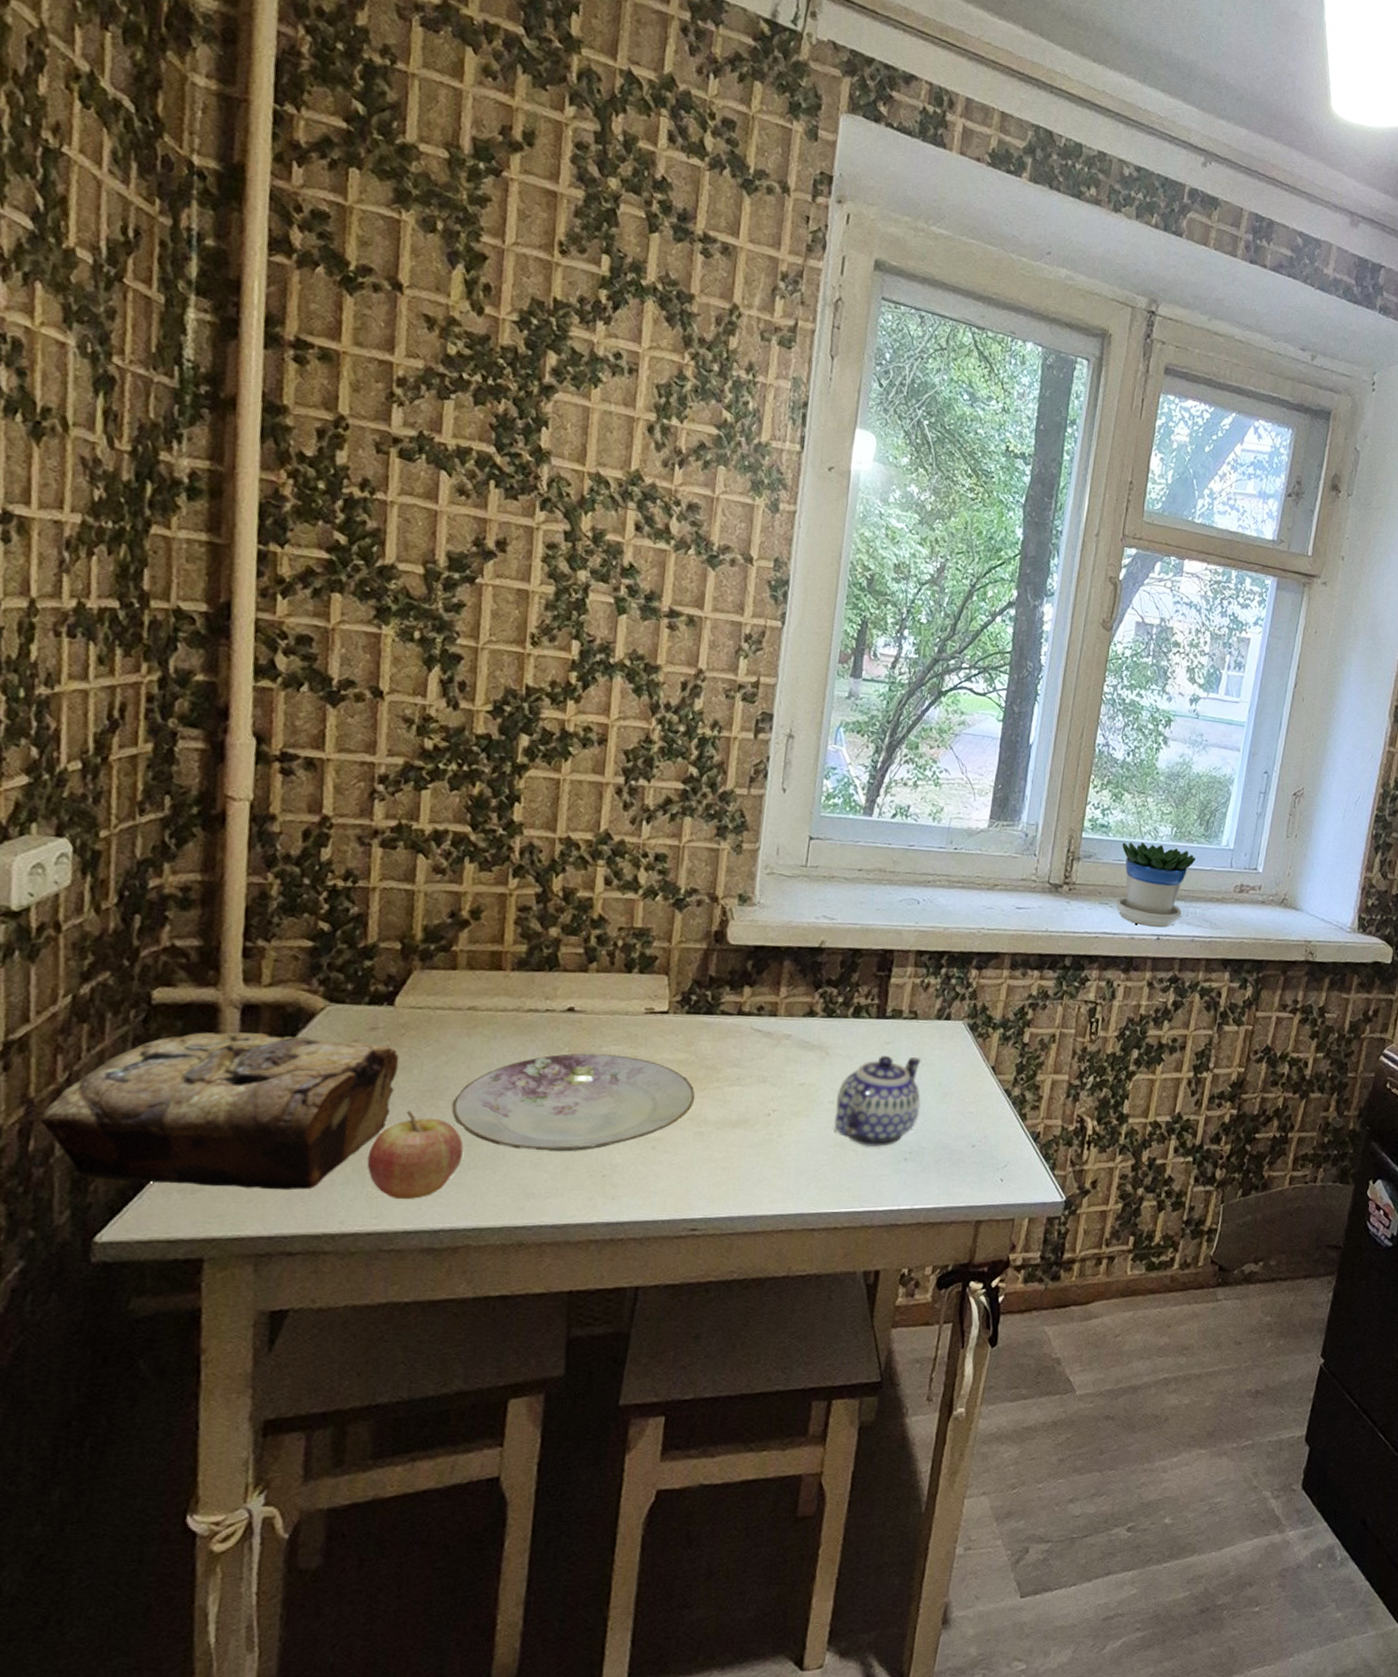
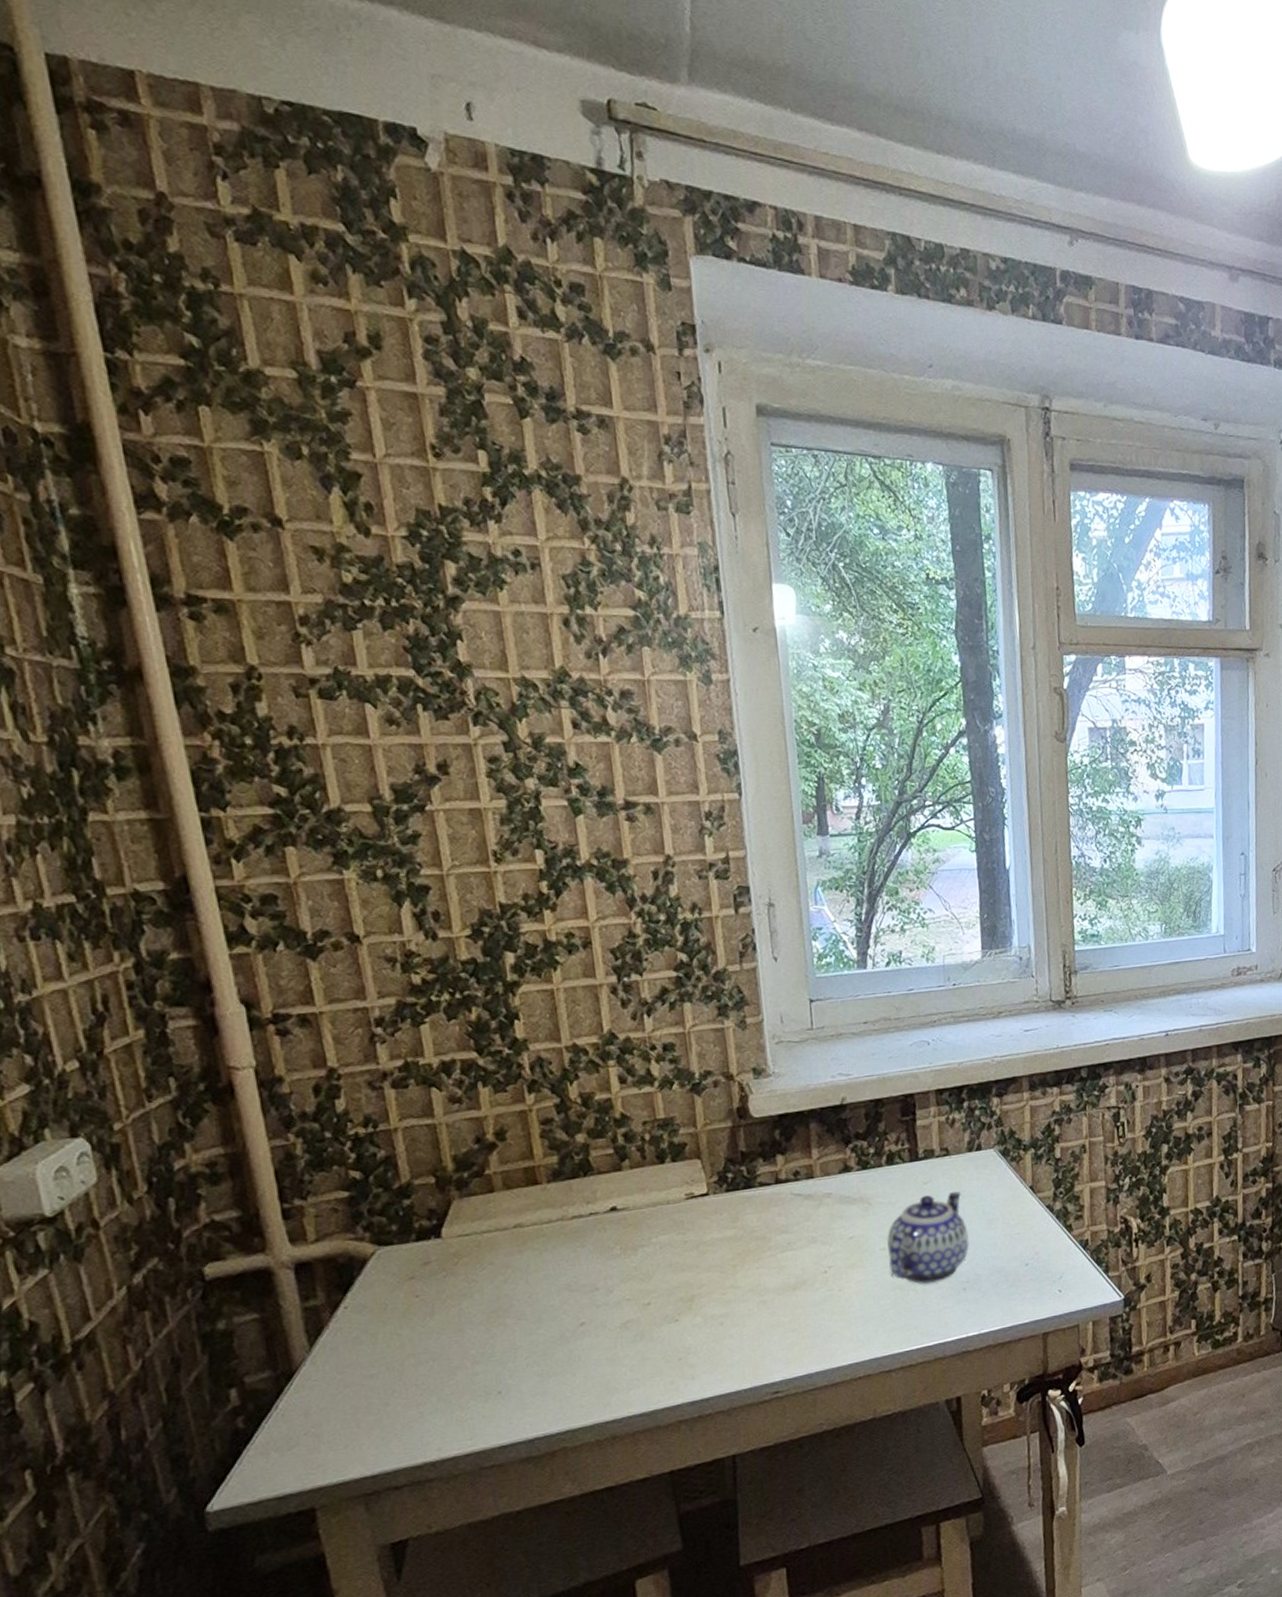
bread loaf: present [40,1032,400,1190] -> none [125,1276,462,1455]
fruit: present [366,1111,464,1199] -> none [449,1333,541,1418]
plate: present [451,1053,696,1152] -> none [518,1242,752,1351]
flowerpot: present [1115,842,1196,928] -> none [1115,943,1190,1026]

